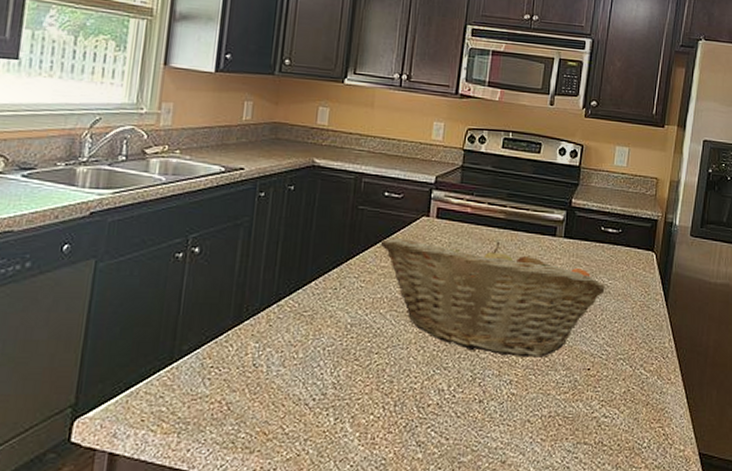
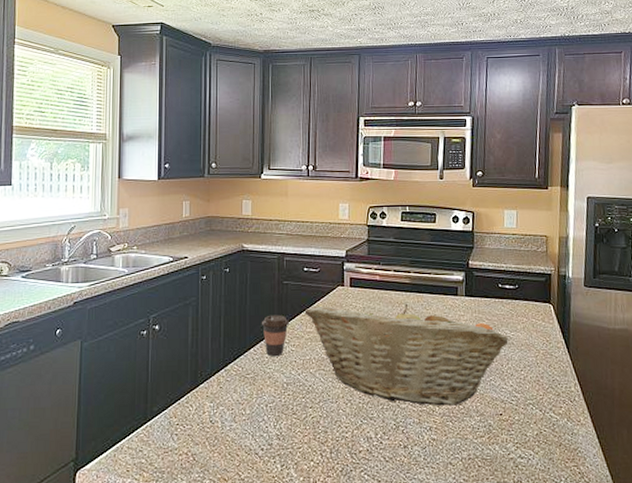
coffee cup: none [327,244,361,293] -> present [261,314,289,357]

